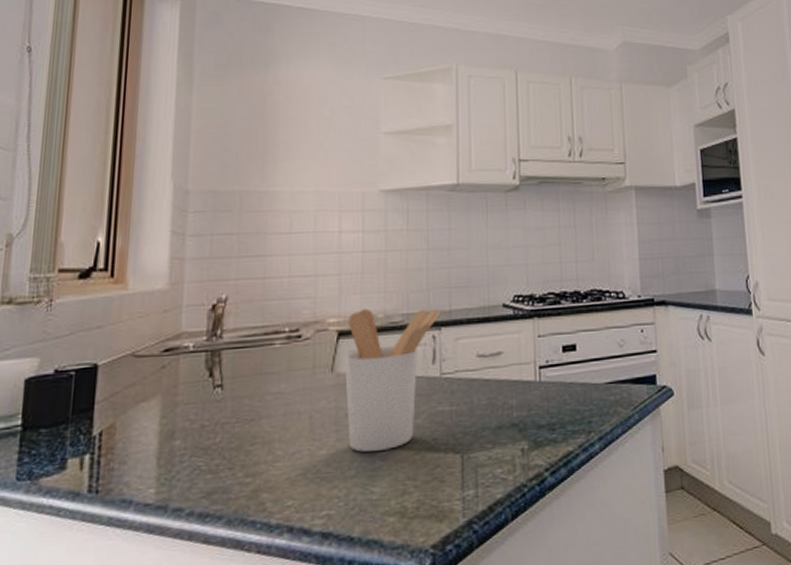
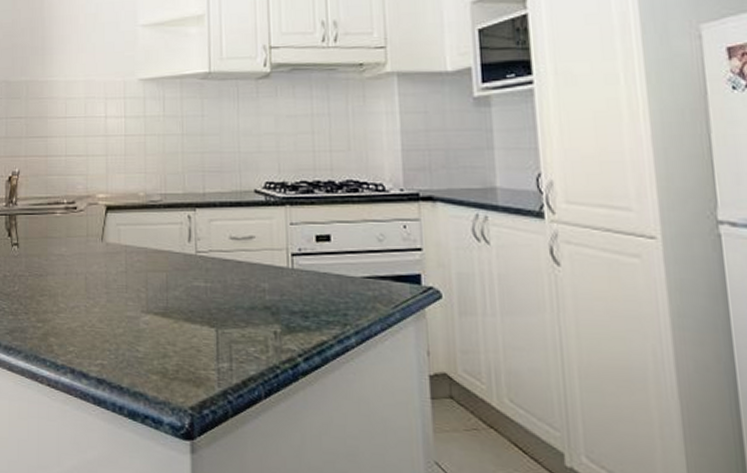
utensil holder: present [345,308,442,452] -> none [113,187,196,315]

